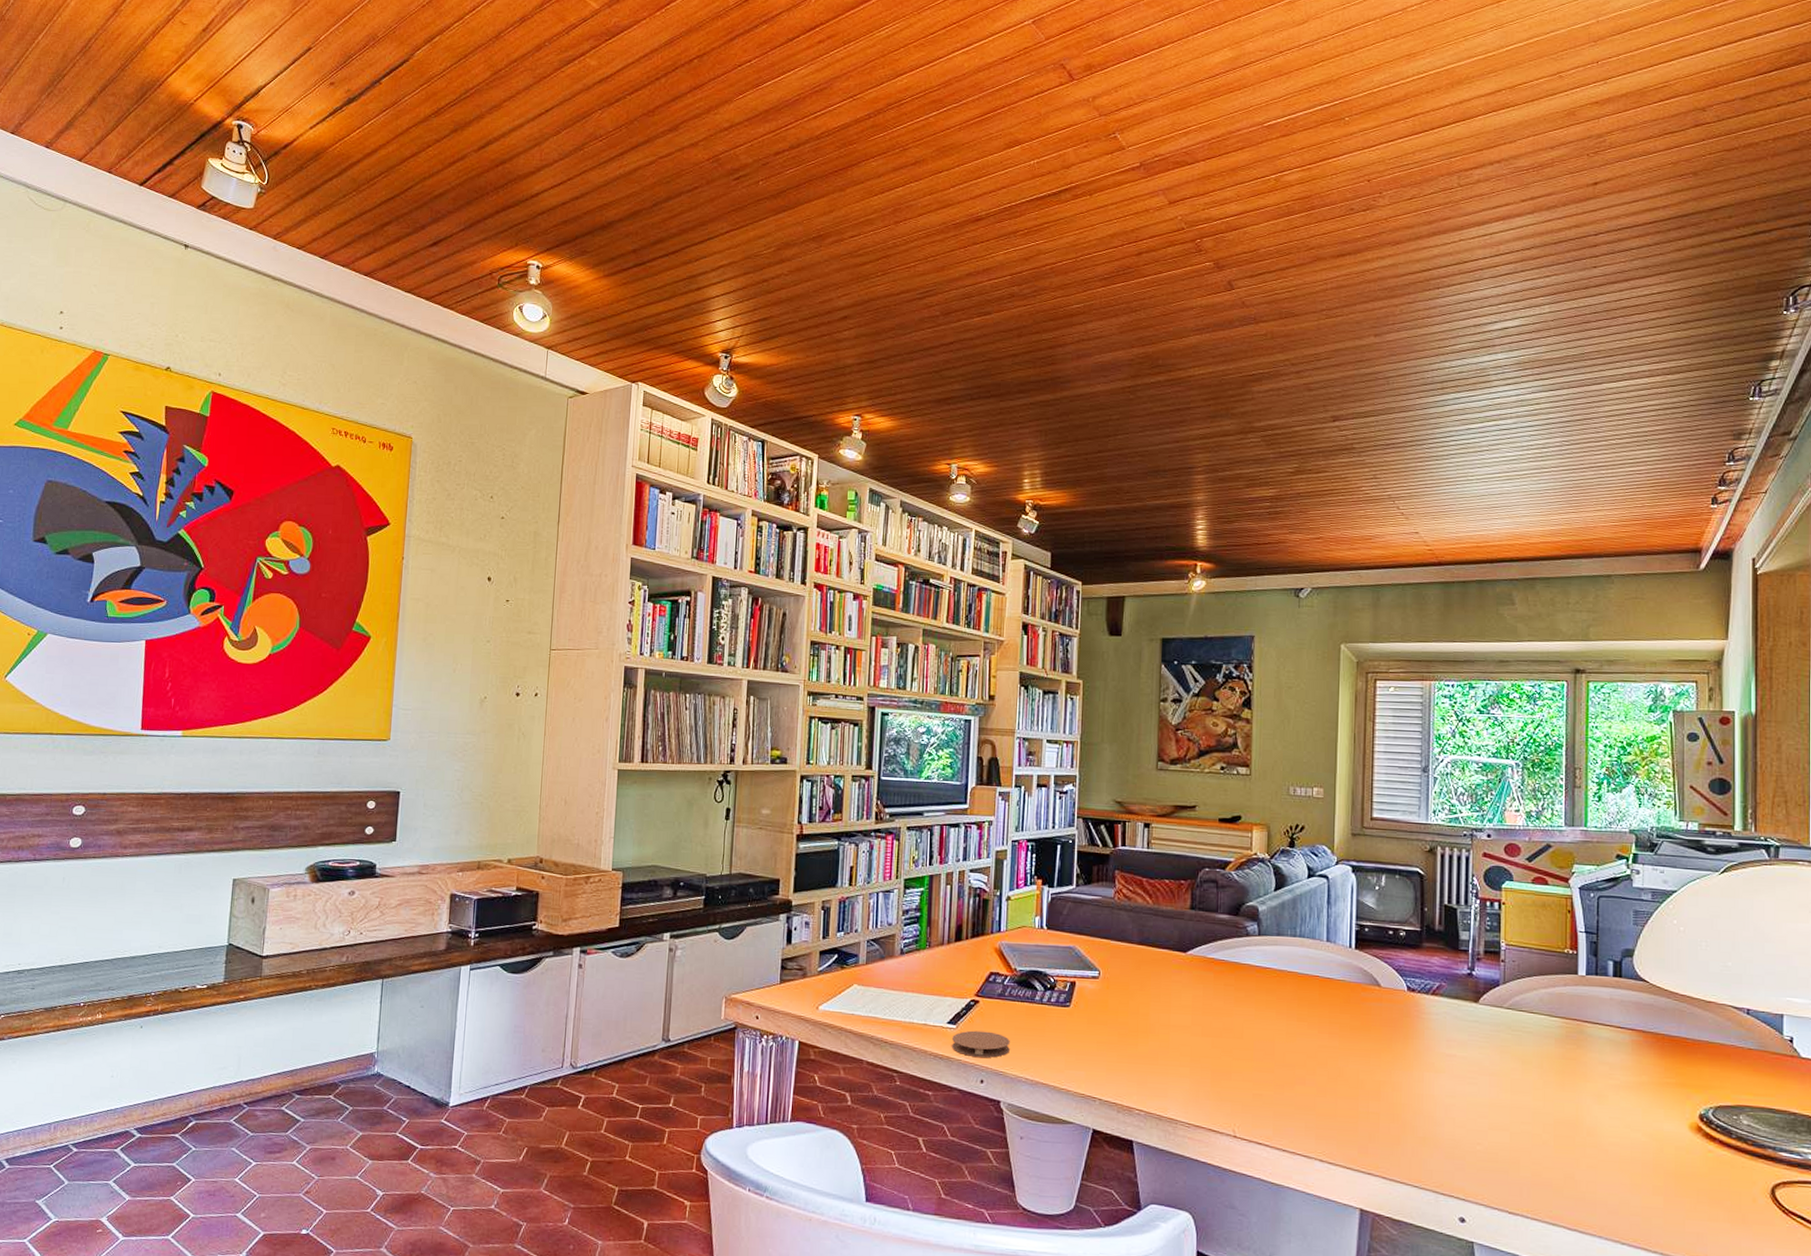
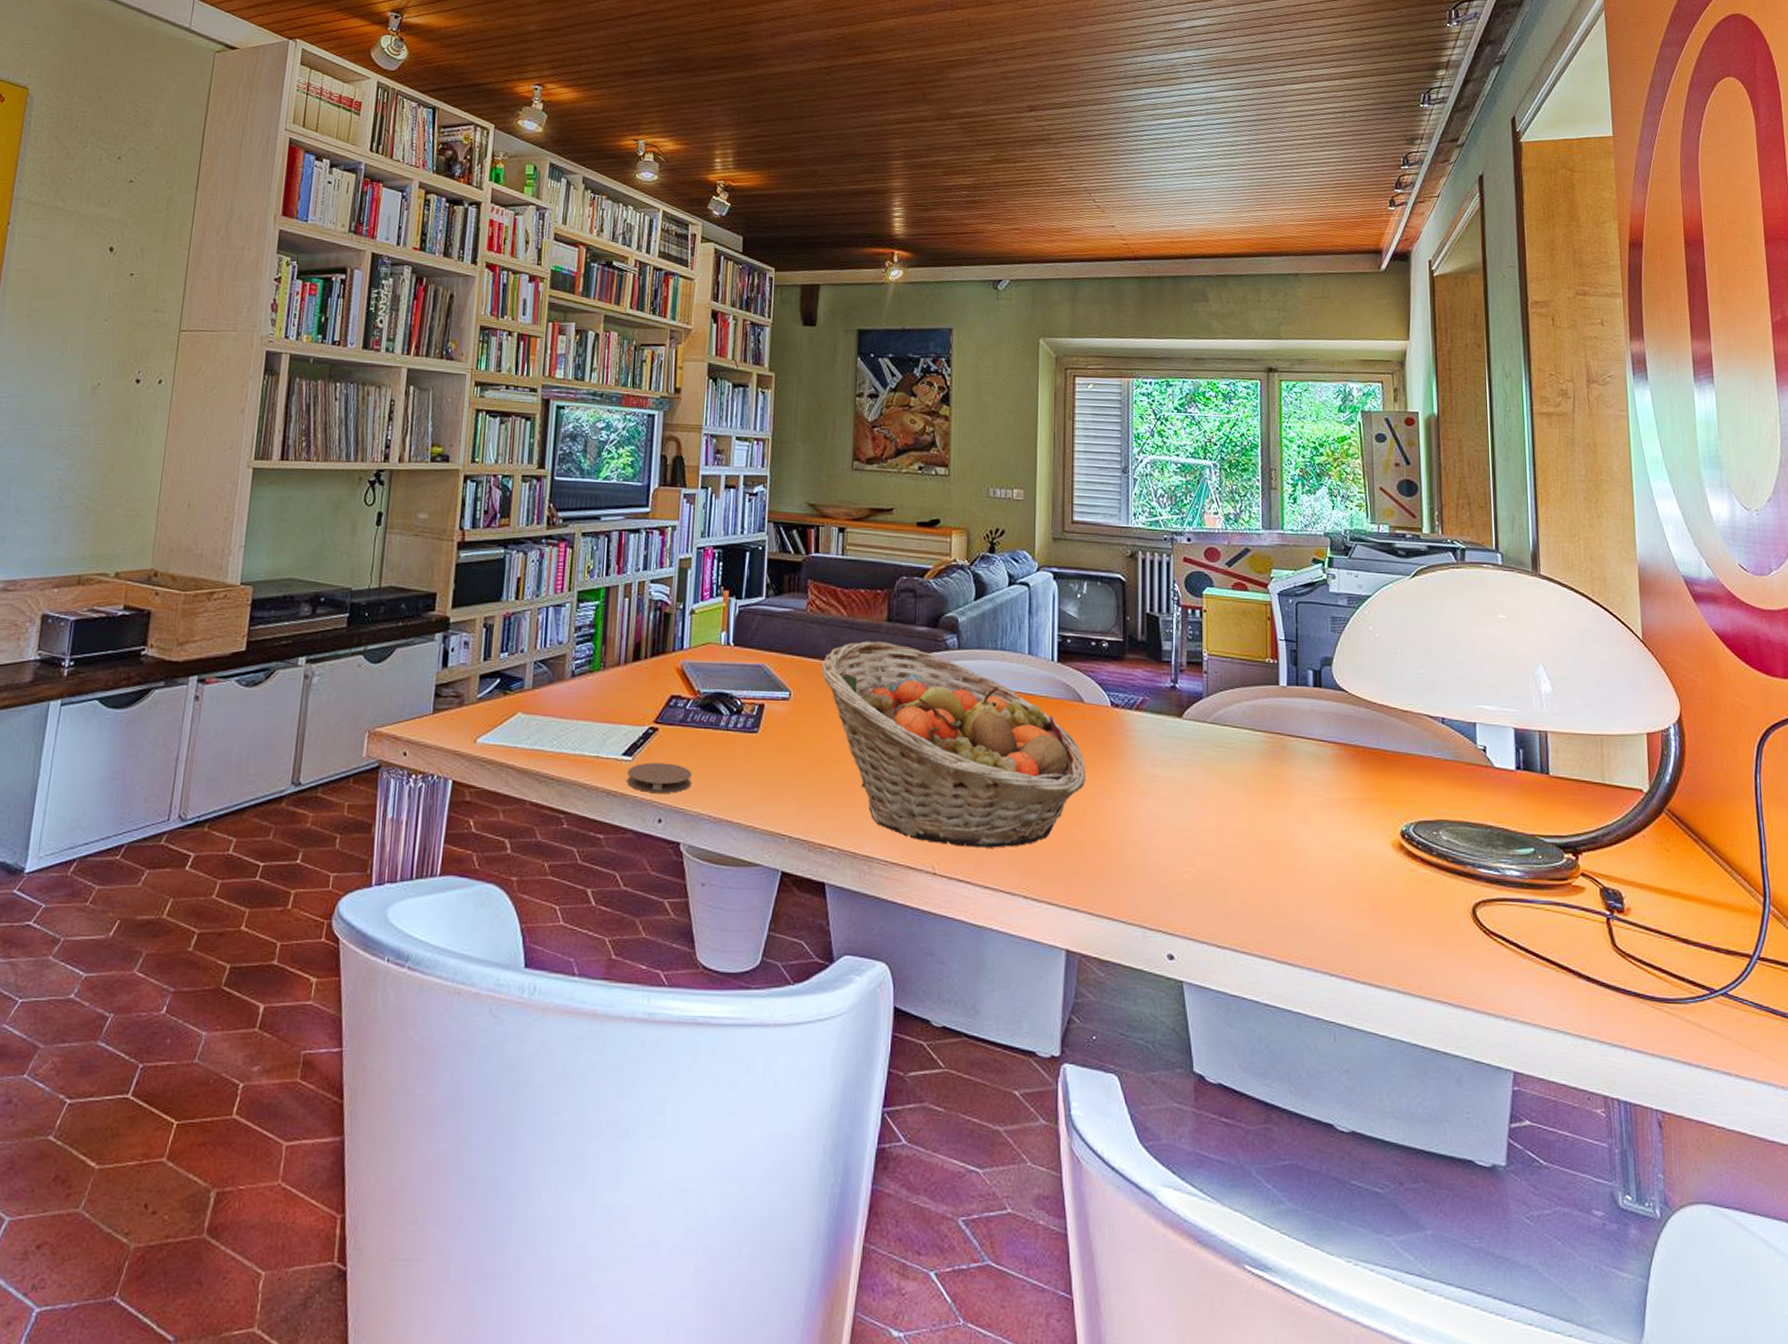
fruit basket: none [1128,926,1381,1116] -> present [821,641,1086,848]

